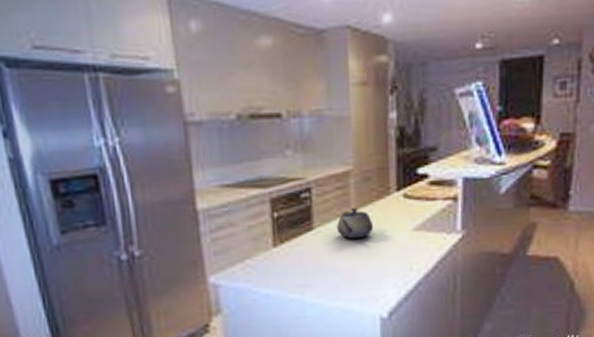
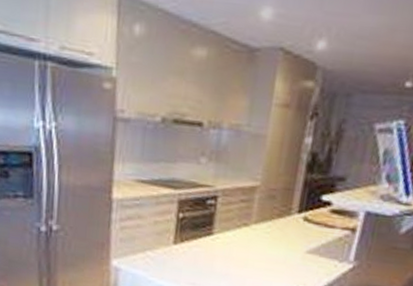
teapot: present [337,208,374,240] -> none [234,222,270,252]

